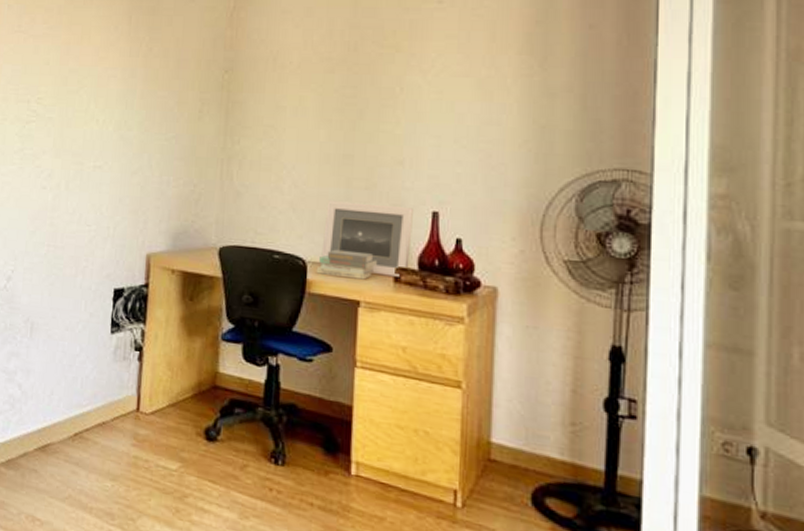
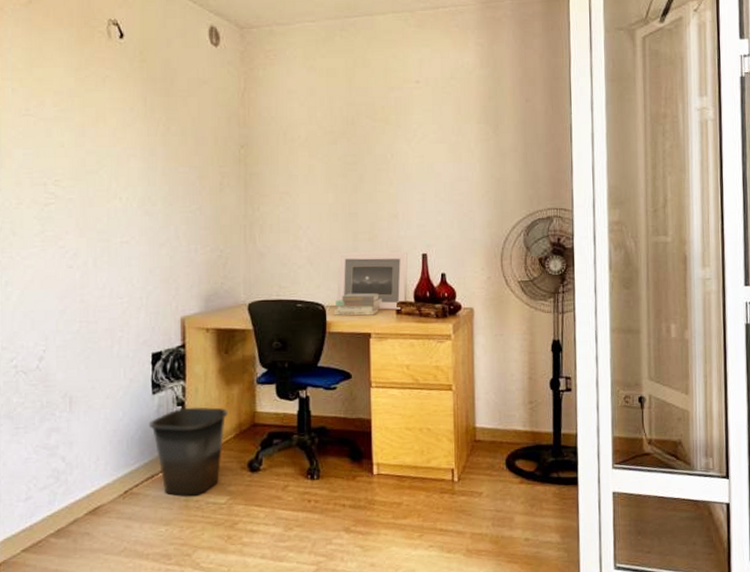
waste bin: none [104,354,188,454] -> present [148,407,228,496]

